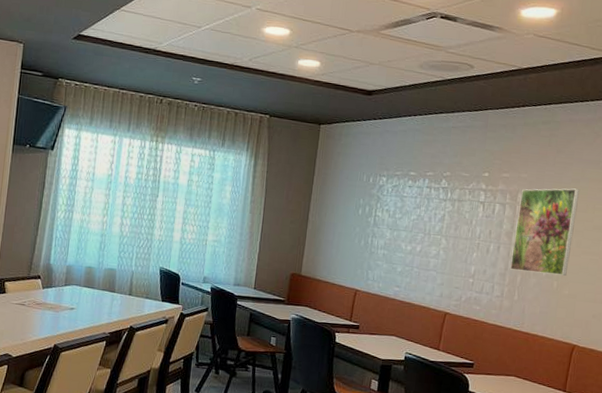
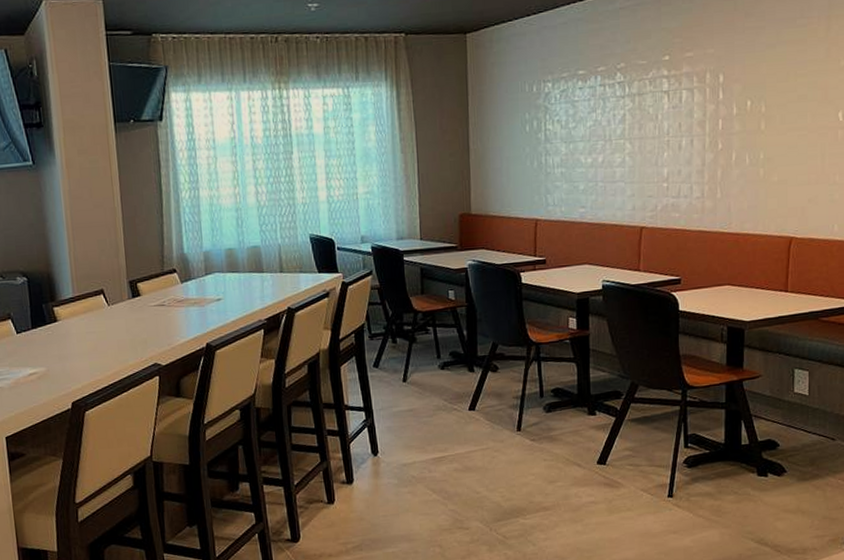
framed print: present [510,188,579,276] -> none [708,55,776,165]

